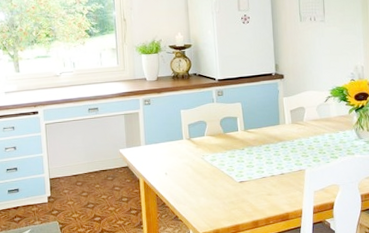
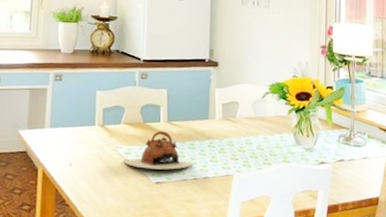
teapot: none [210,138,269,171] -> present [123,131,193,170]

